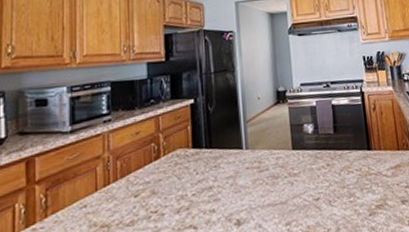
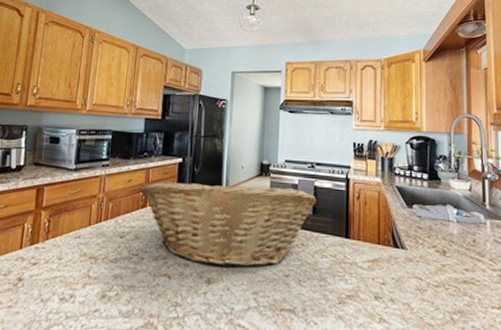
fruit basket: none [151,111,336,207] -> present [141,179,316,267]

